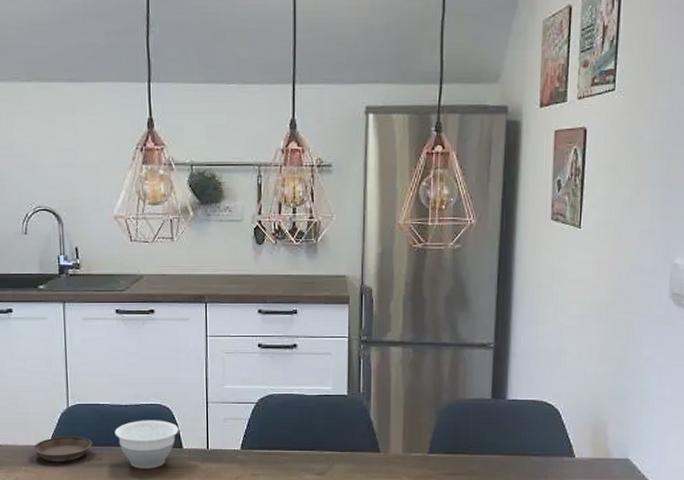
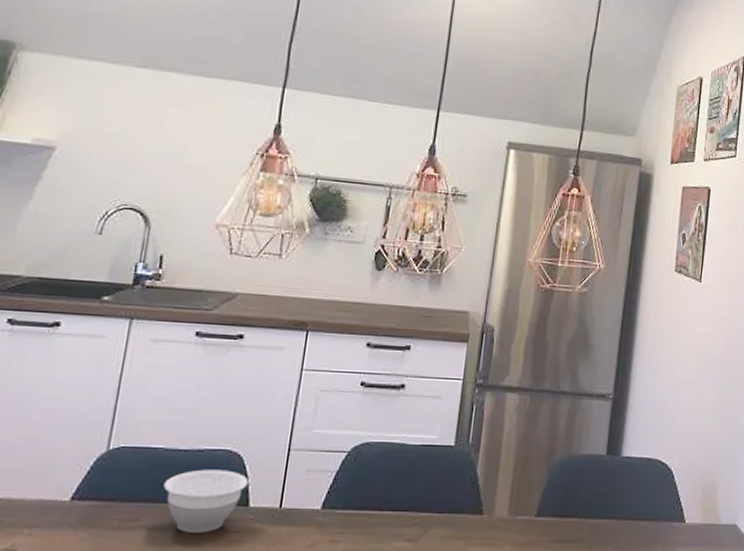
saucer: present [33,436,92,462] -> none [47,488,131,524]

